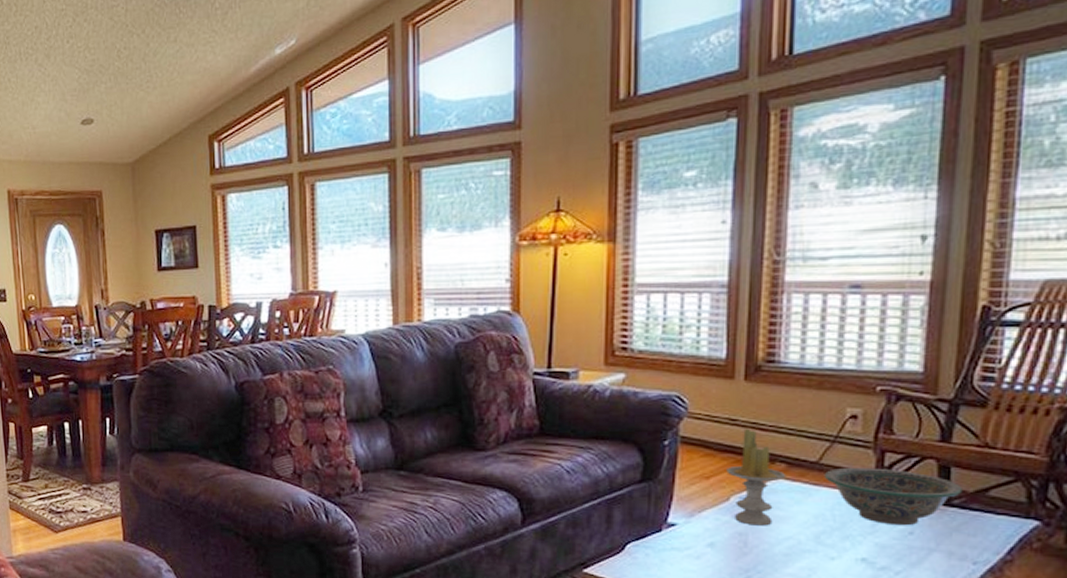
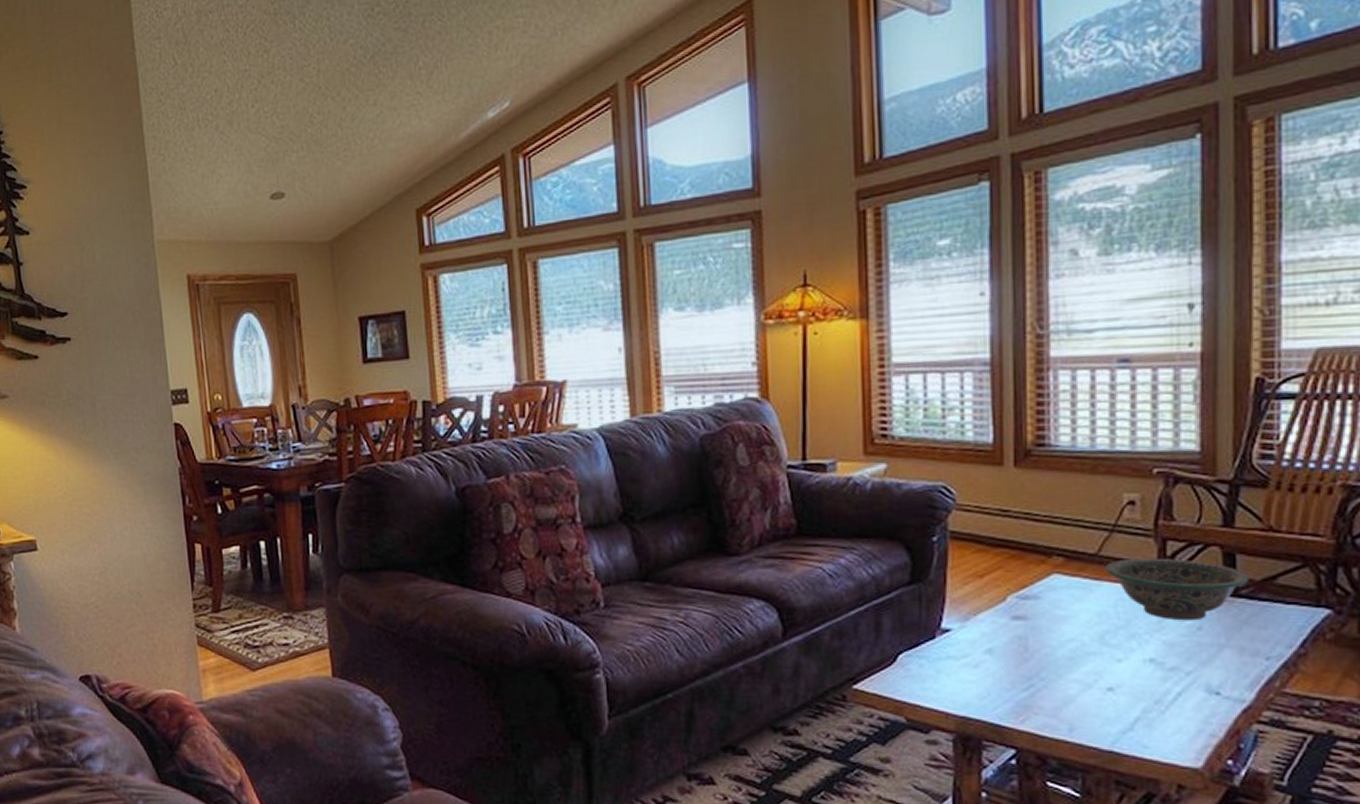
candle: present [726,428,786,526] -> none [1001,519,1065,628]

